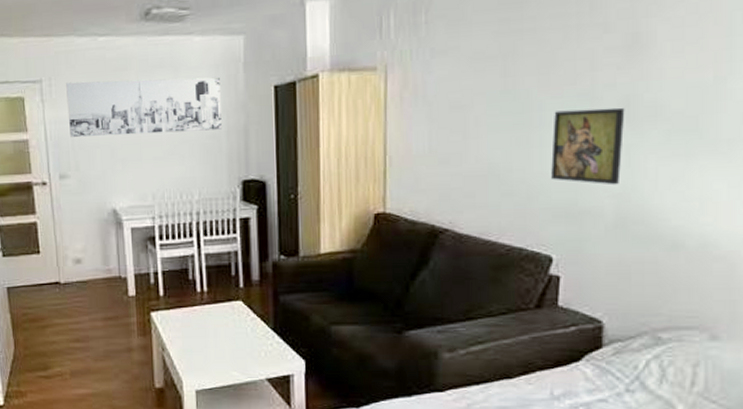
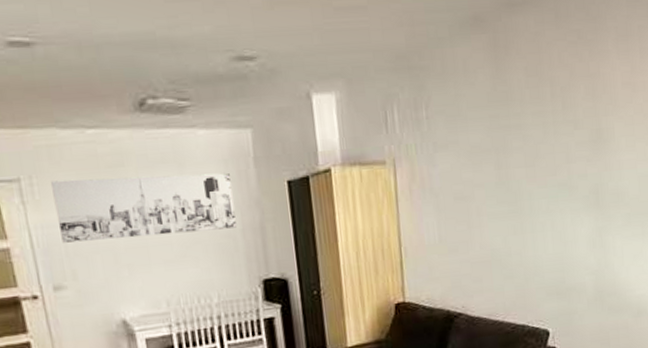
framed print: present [551,107,625,185] -> none [541,195,596,264]

